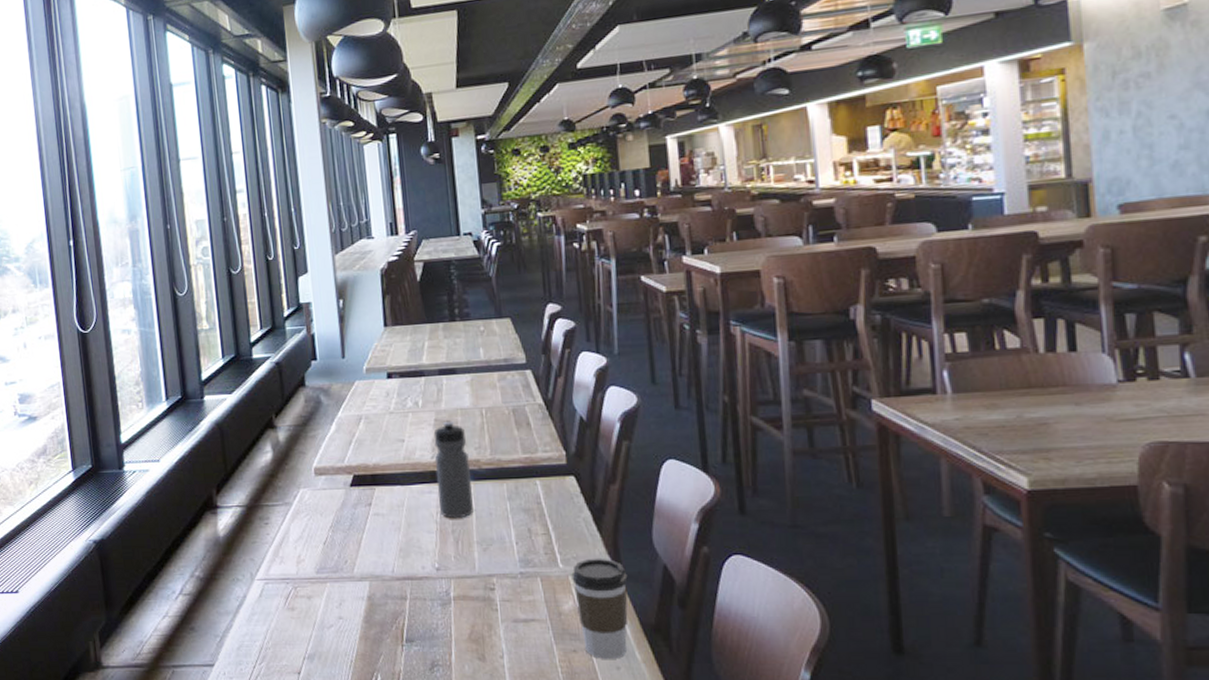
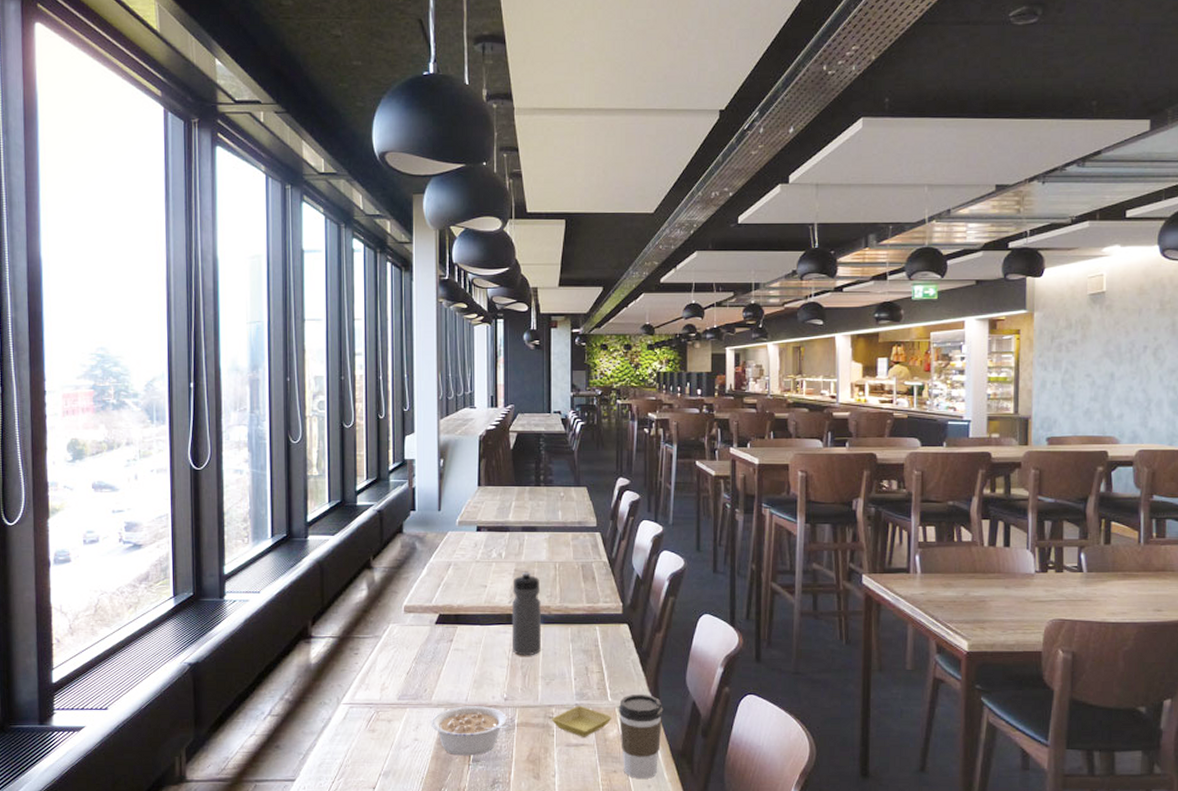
legume: none [355,578,447,635] -> present [431,706,512,756]
saucer: none [492,575,565,611] -> present [551,706,612,737]

